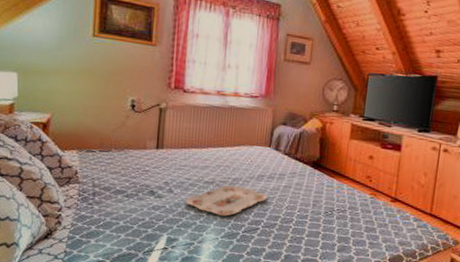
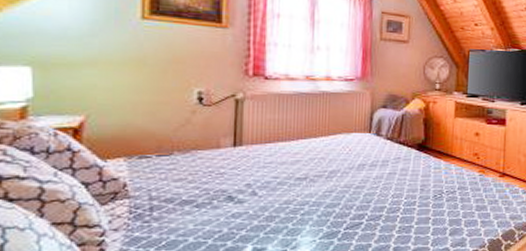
serving tray: present [185,185,267,216] -> none [273,178,370,215]

